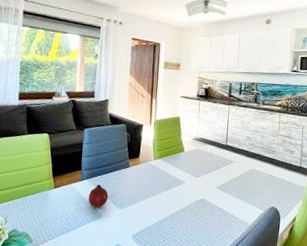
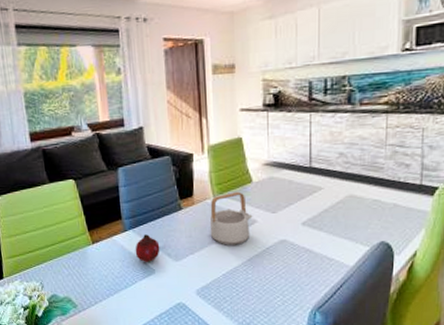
teapot: none [148,157,182,200] -> present [209,191,253,245]

